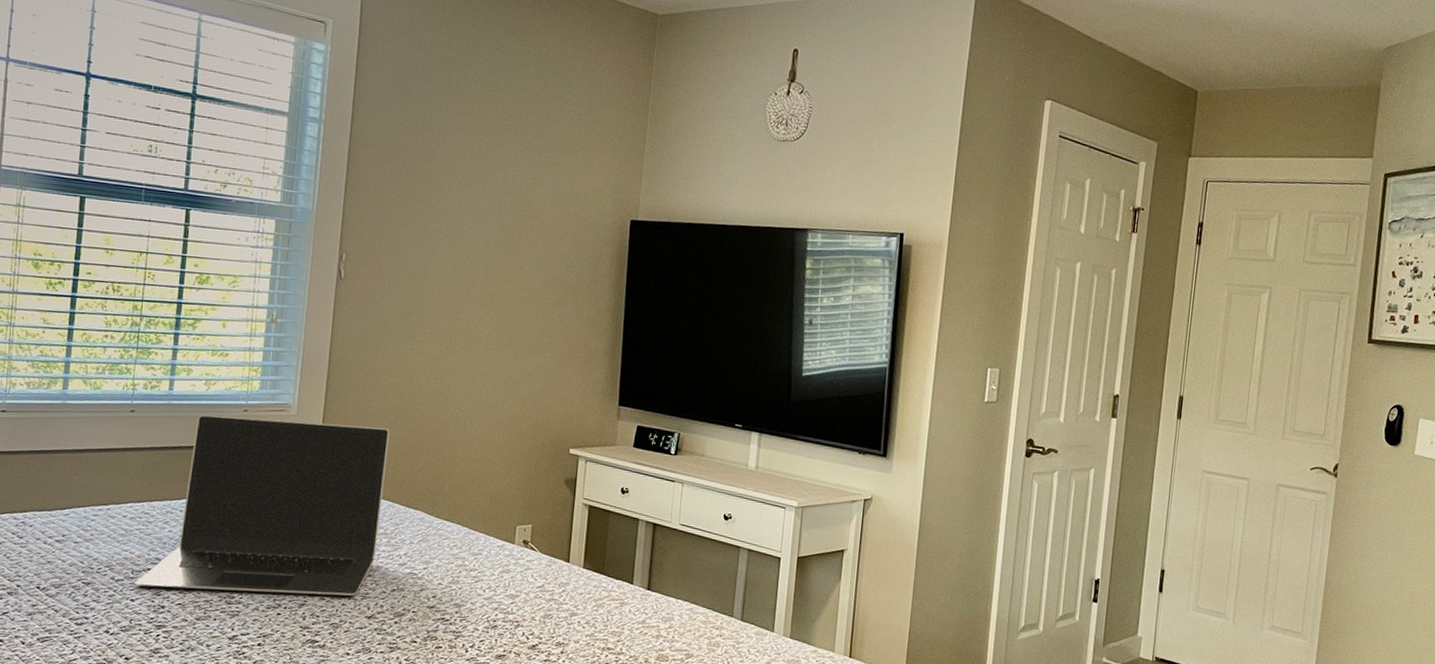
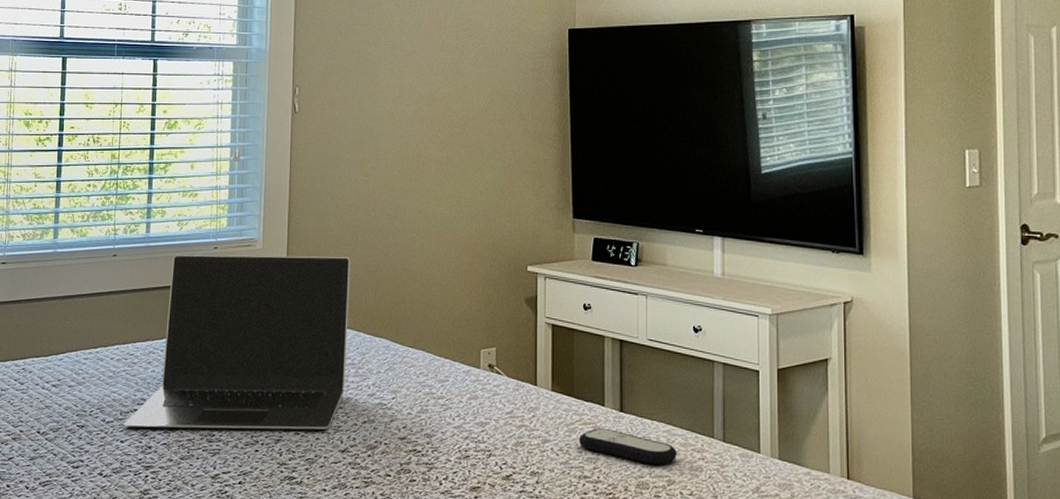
remote control: none [606,604,698,640] -> present [579,428,678,466]

